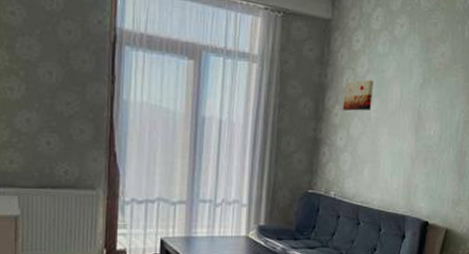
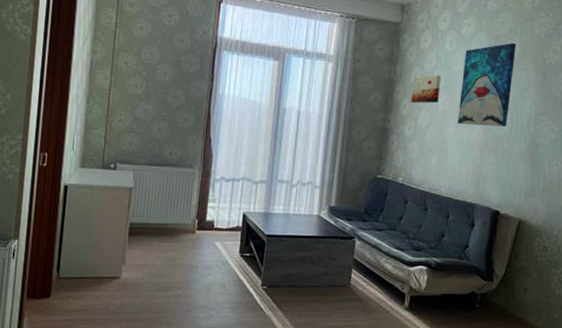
wall art: none [389,46,448,135] -> present [457,43,517,127]

